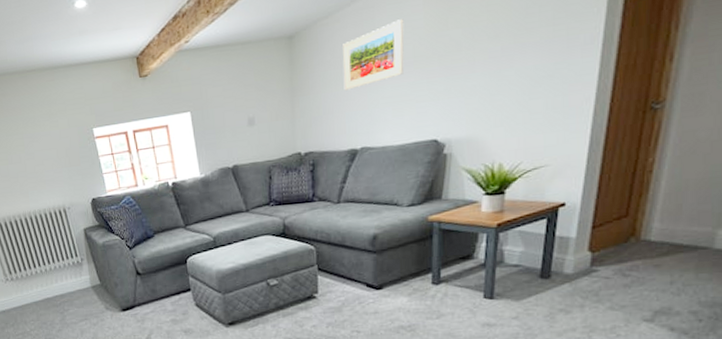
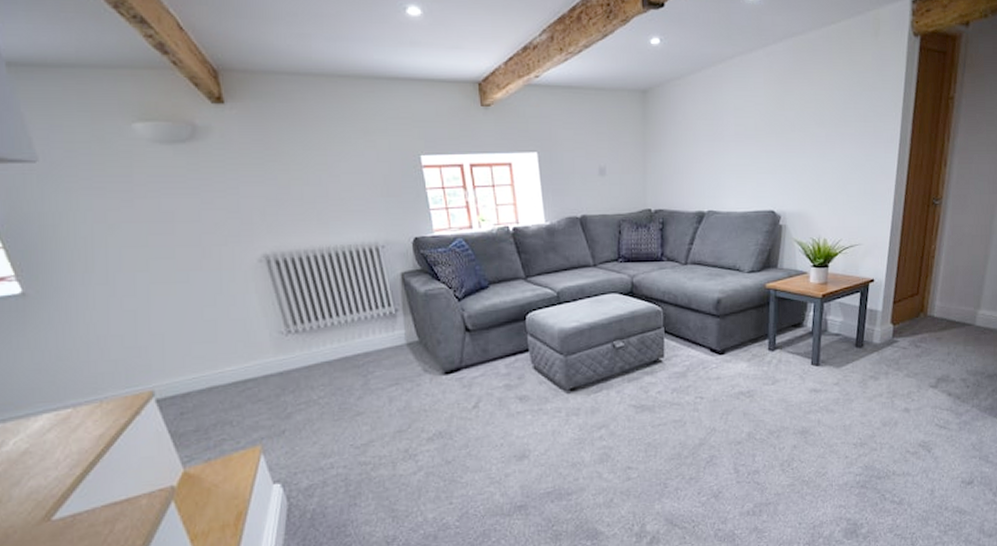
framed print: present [343,19,404,91] -> none [693,93,748,153]

